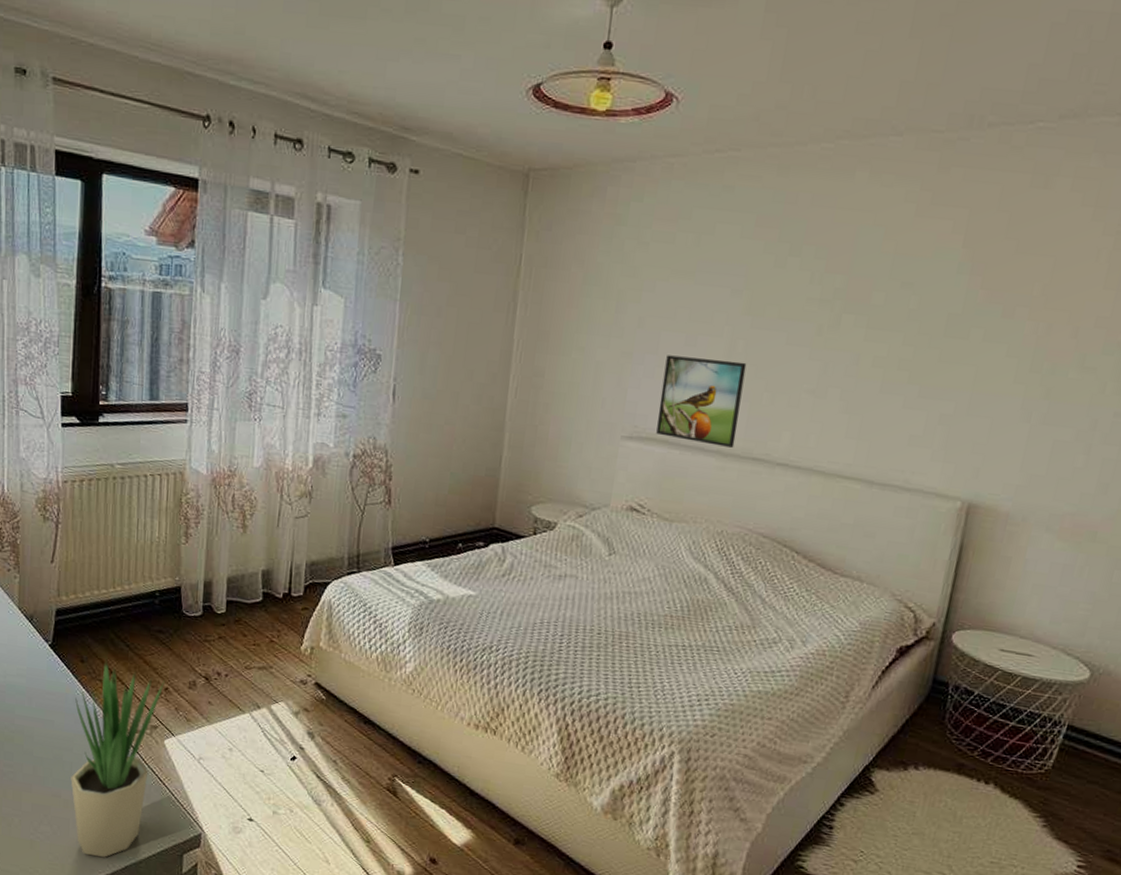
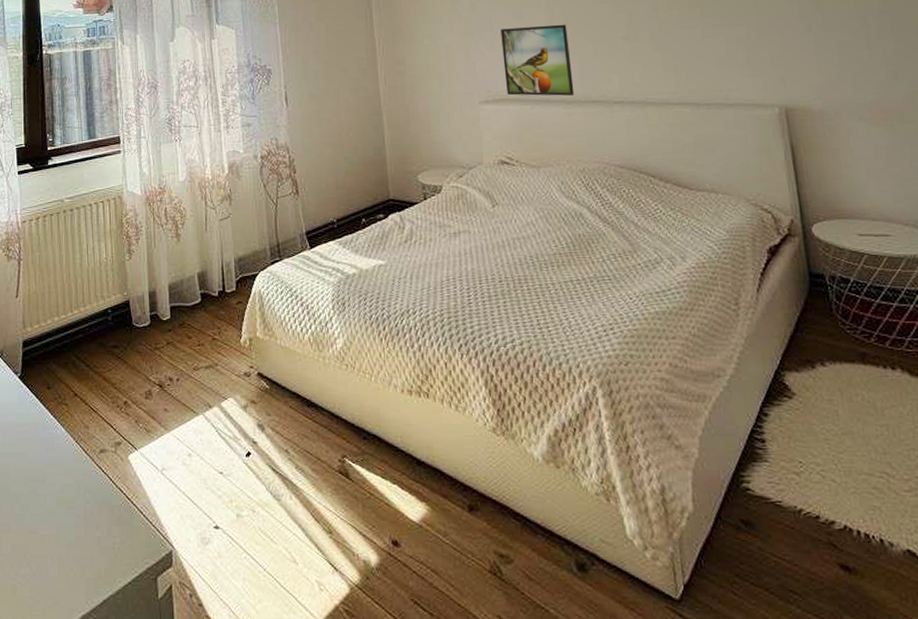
potted plant: present [70,656,165,857] -> none [45,380,123,593]

